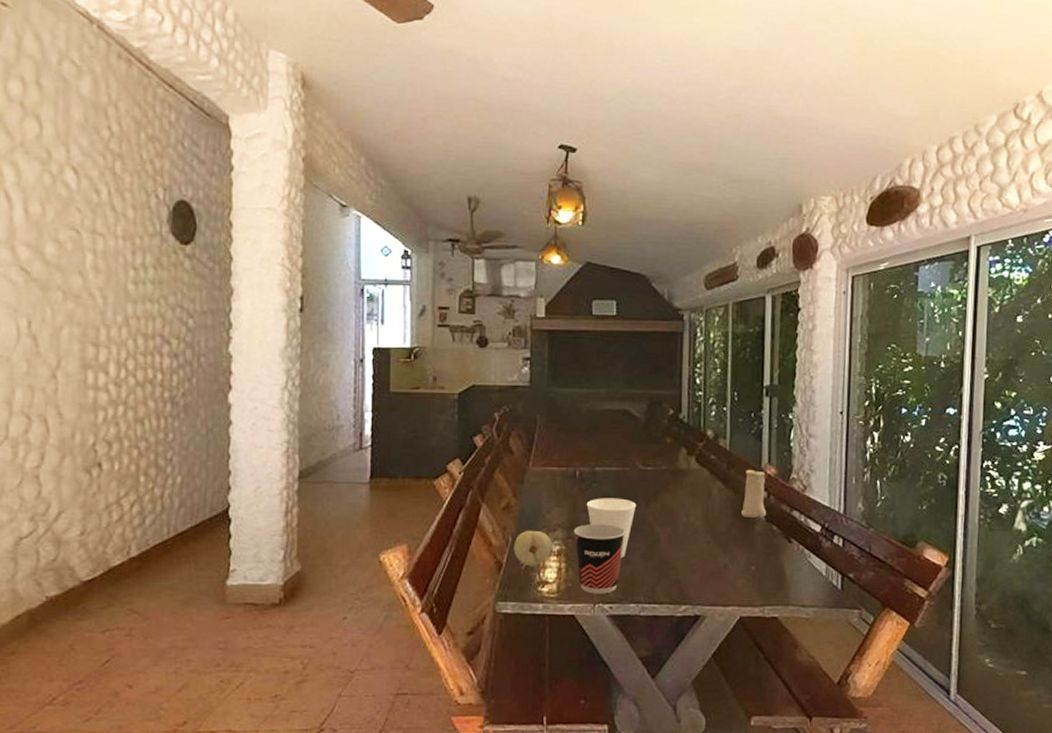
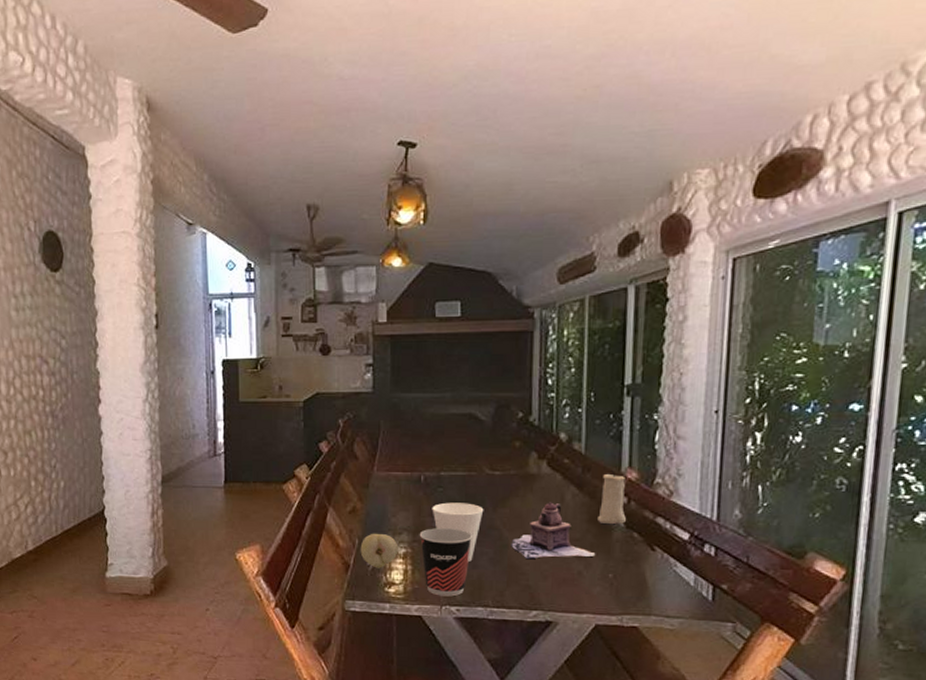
teapot: none [662,497,740,554] -> present [511,502,596,560]

